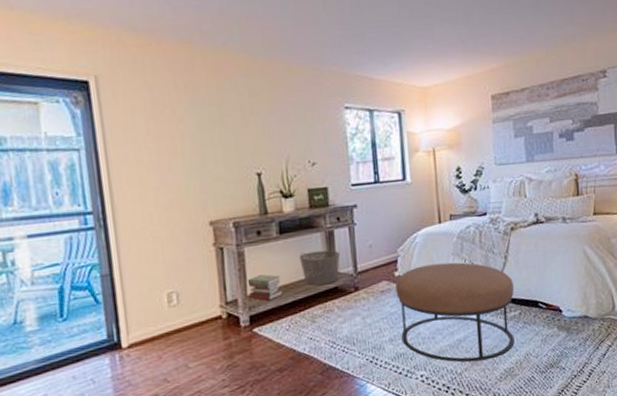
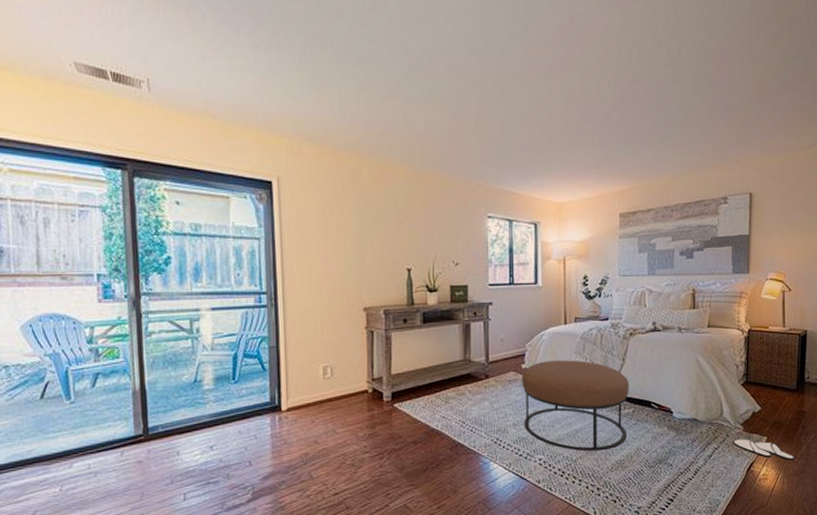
books: present [248,274,284,301] -> none [392,356,423,381]
basket: present [299,250,341,286] -> none [439,340,475,371]

